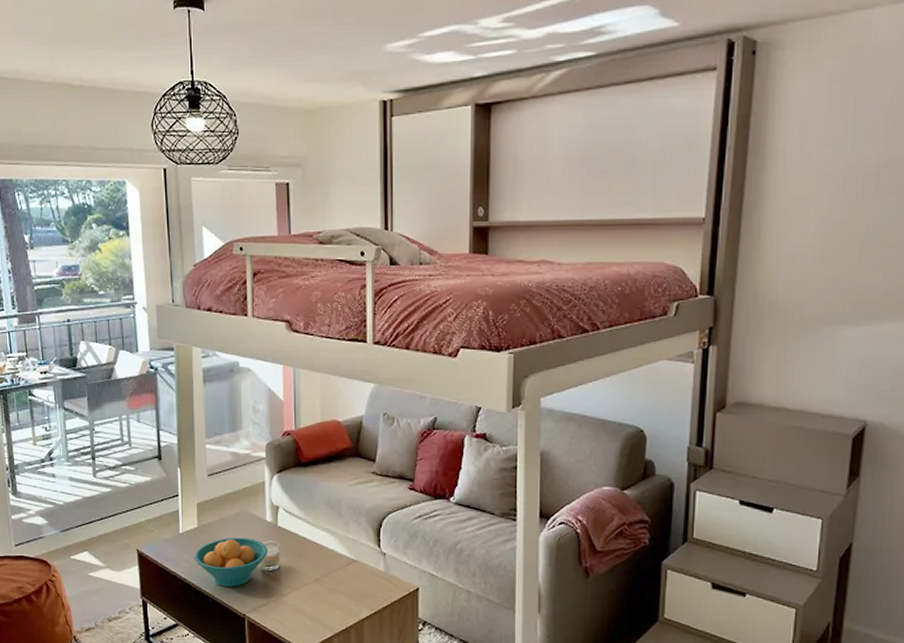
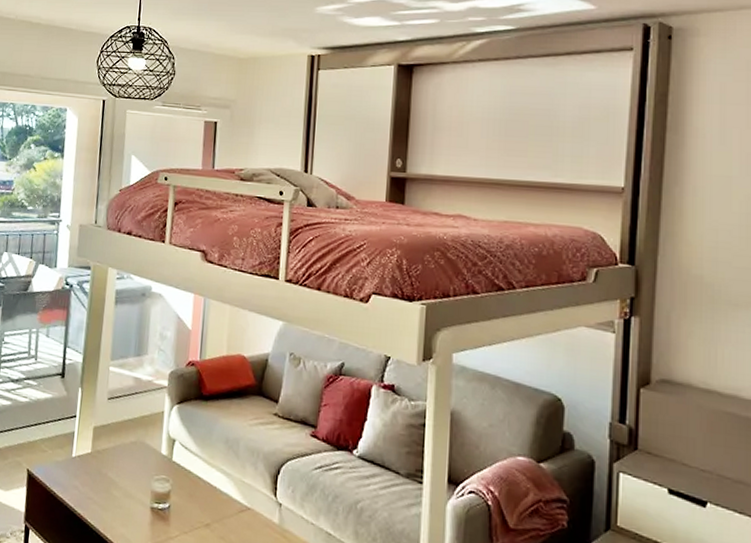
fruit bowl: present [194,537,268,587] -> none [83,467,160,523]

